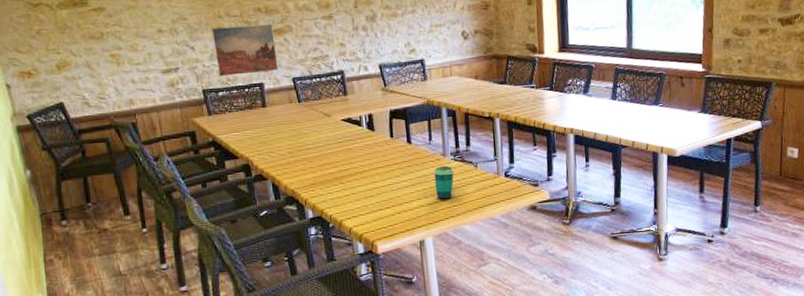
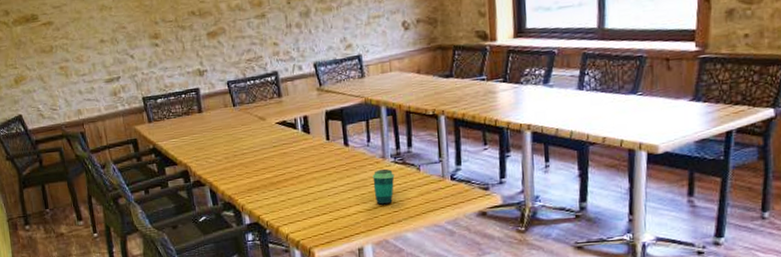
wall art: present [212,24,278,76] -> none [150,27,213,83]

